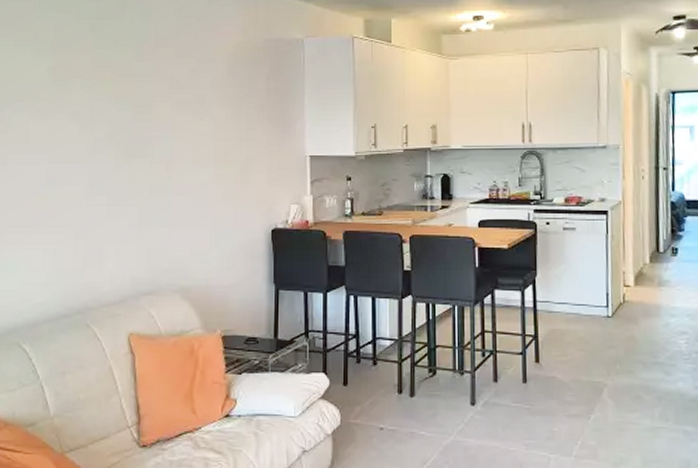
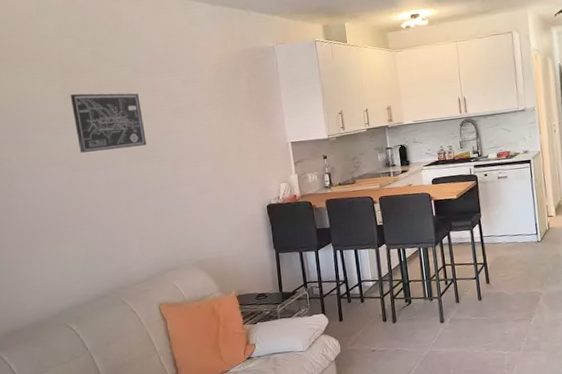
wall art: none [61,72,140,142] -> present [70,93,147,153]

